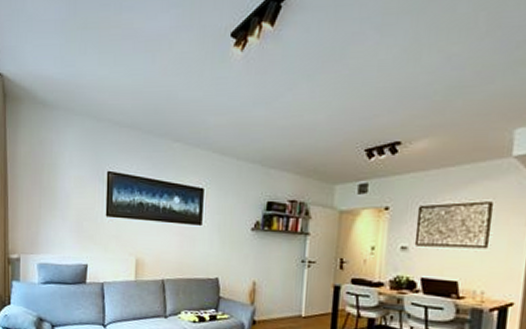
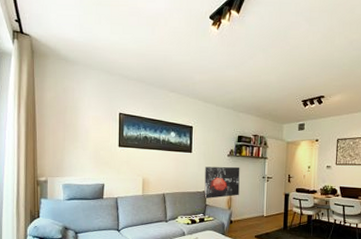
wall art: none [217,244,269,289] -> present [204,166,240,199]

